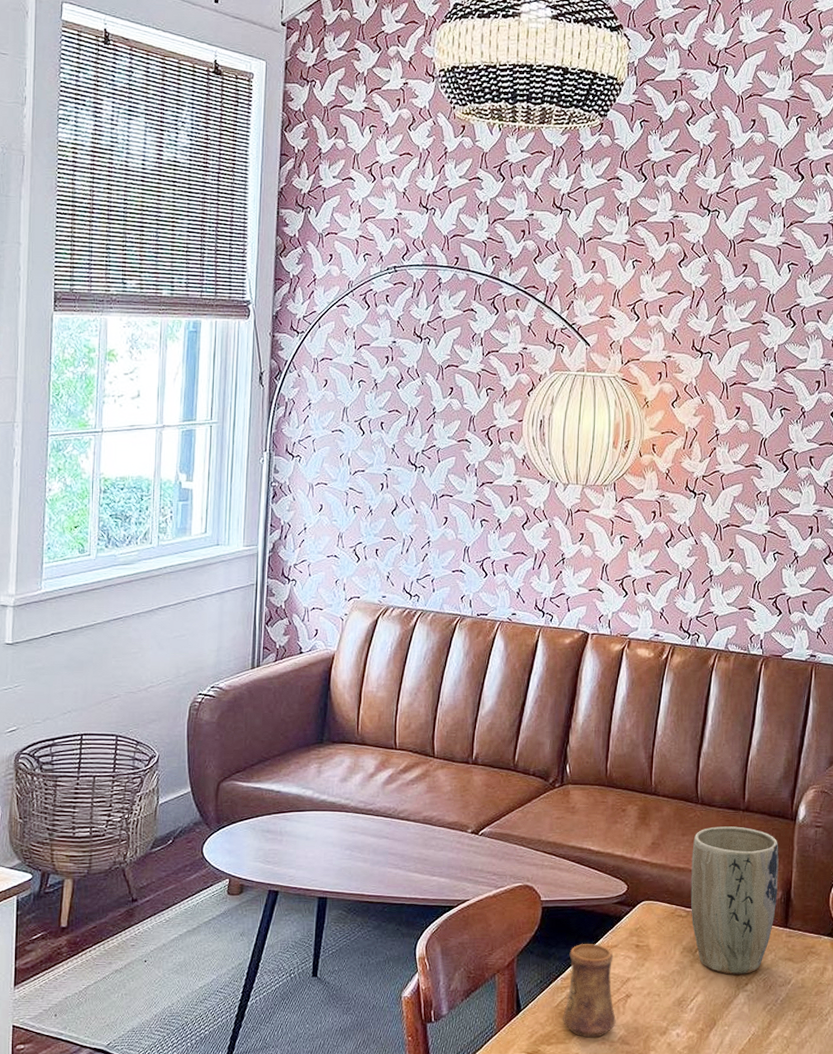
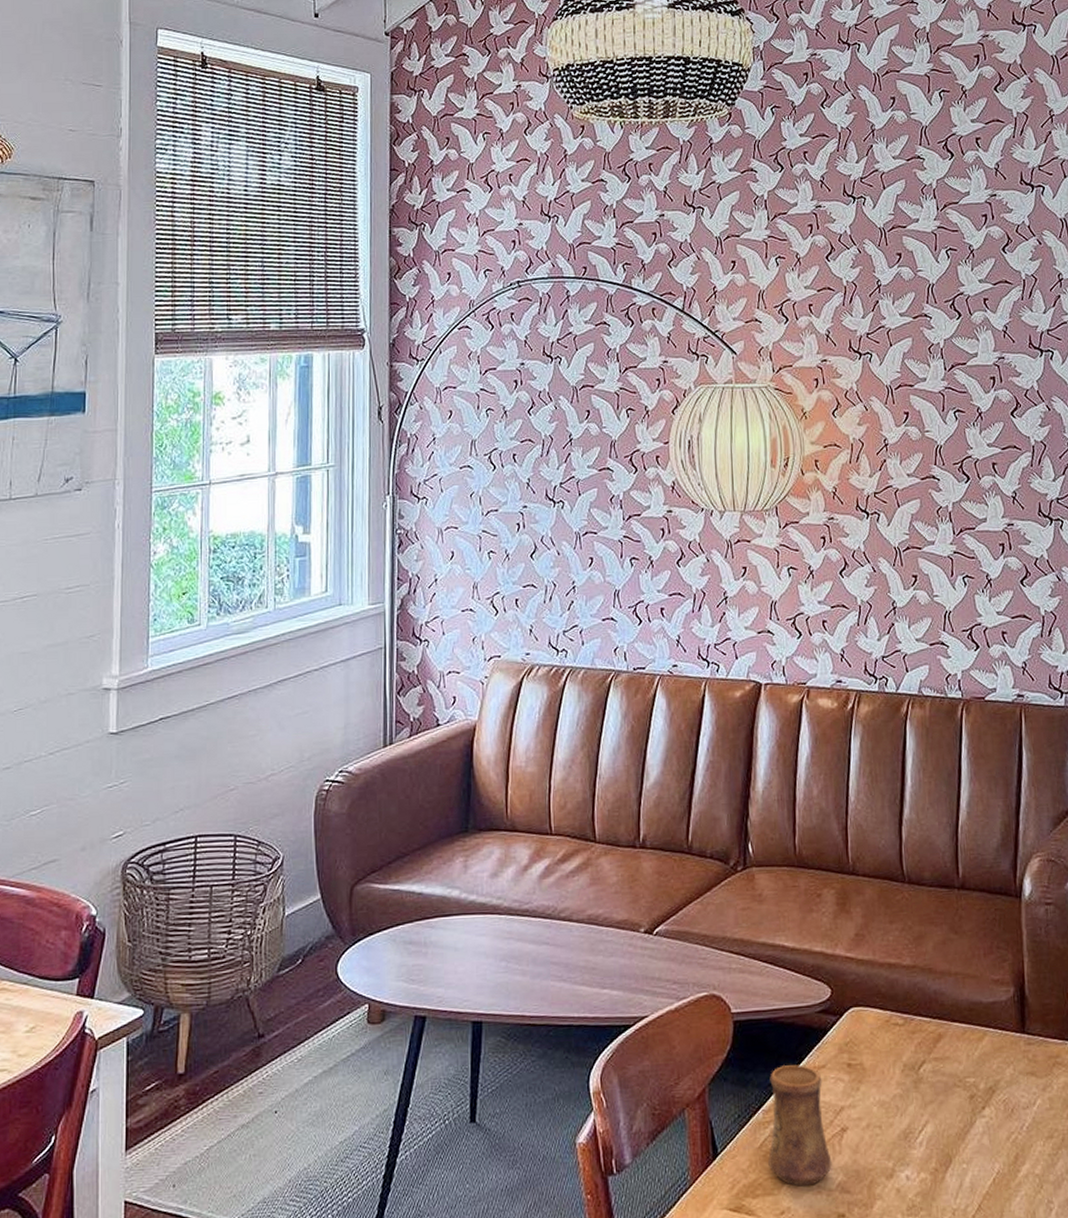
plant pot: present [690,826,779,975] -> none [903,908,1009,1097]

